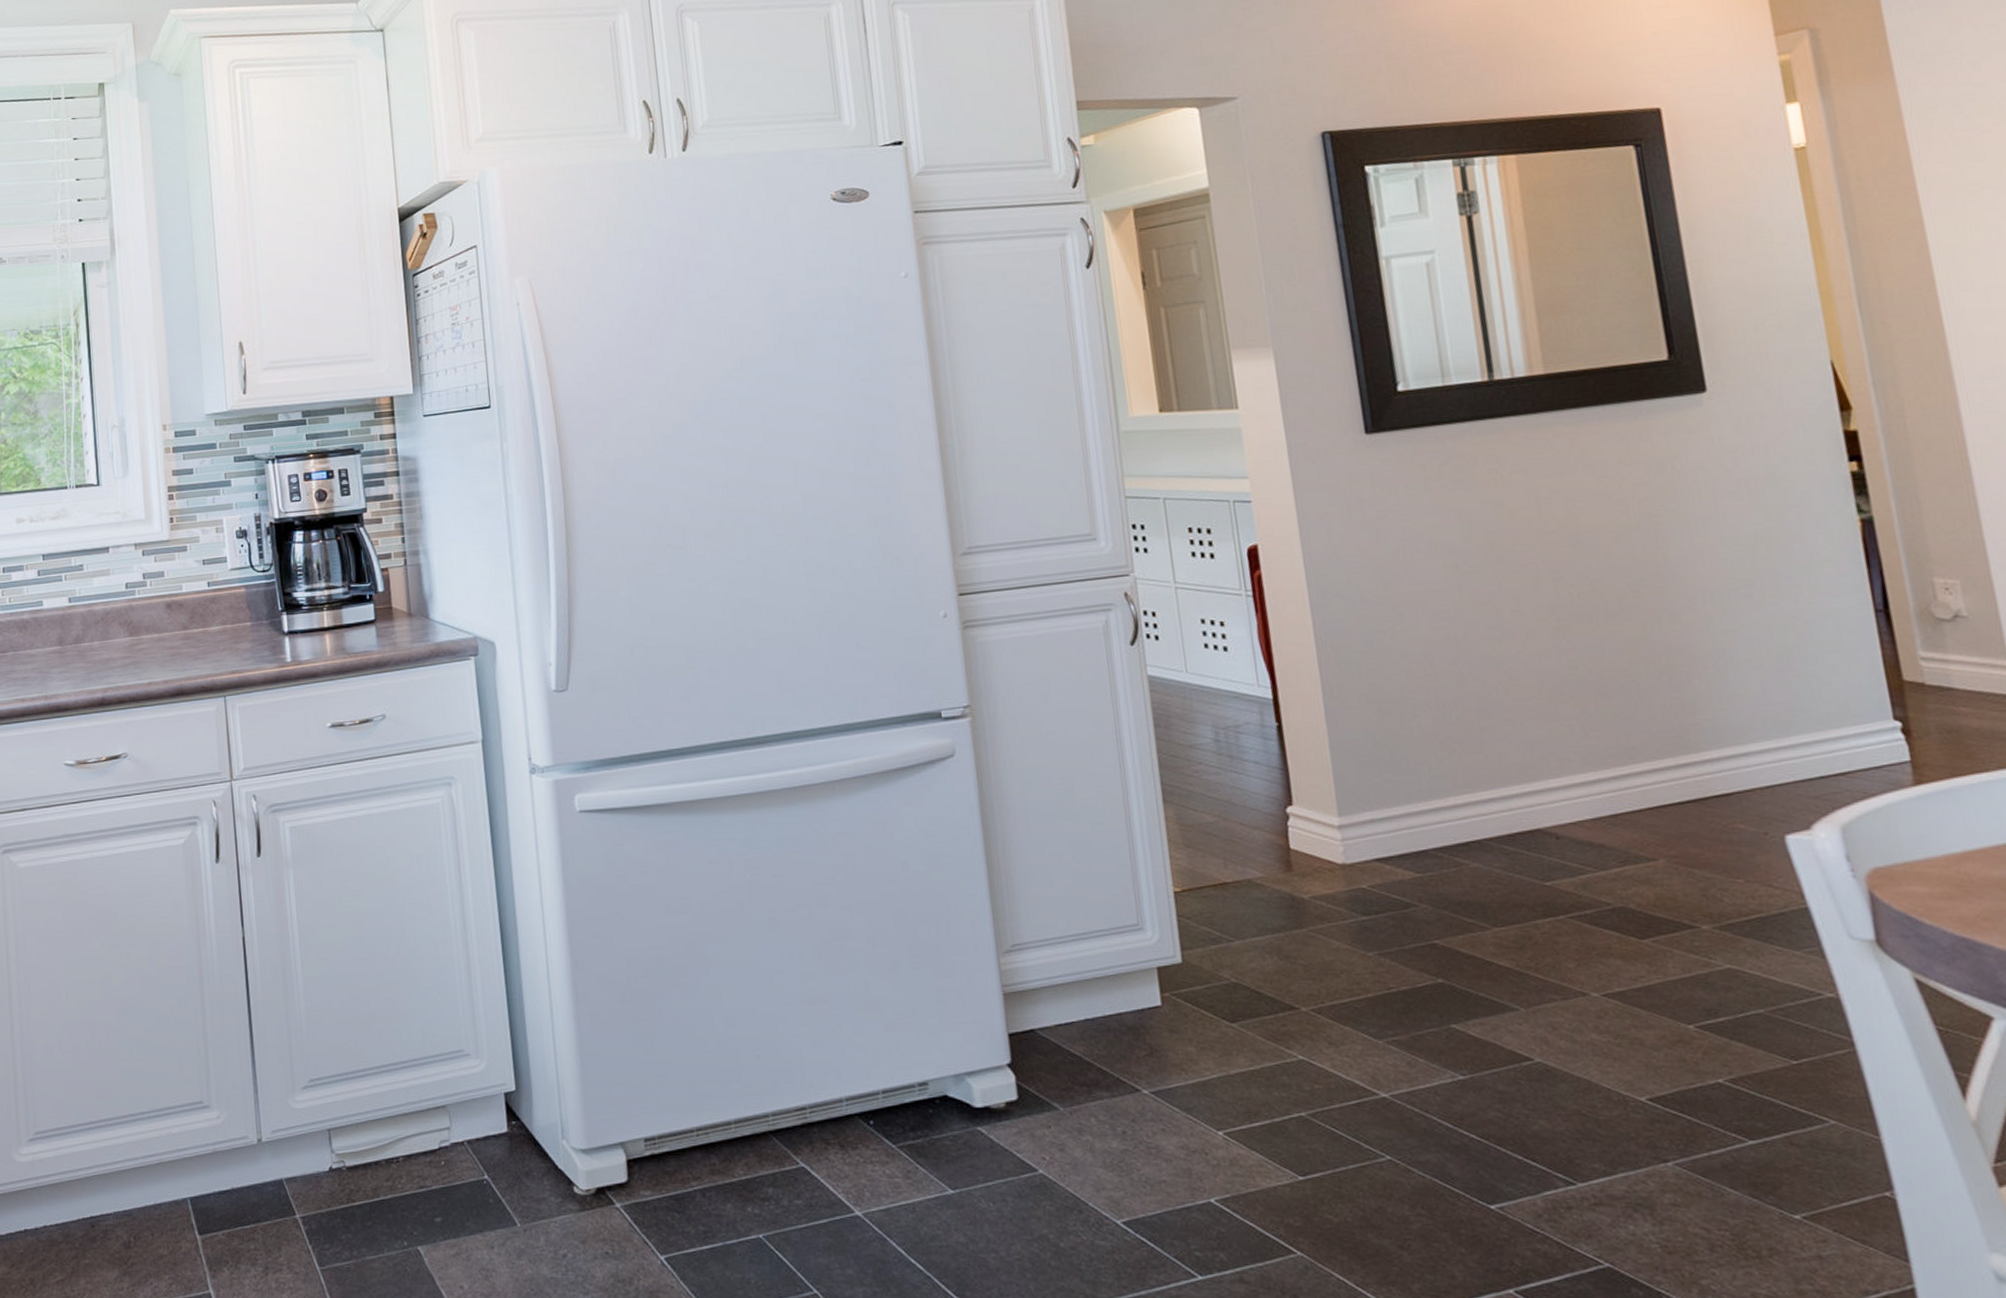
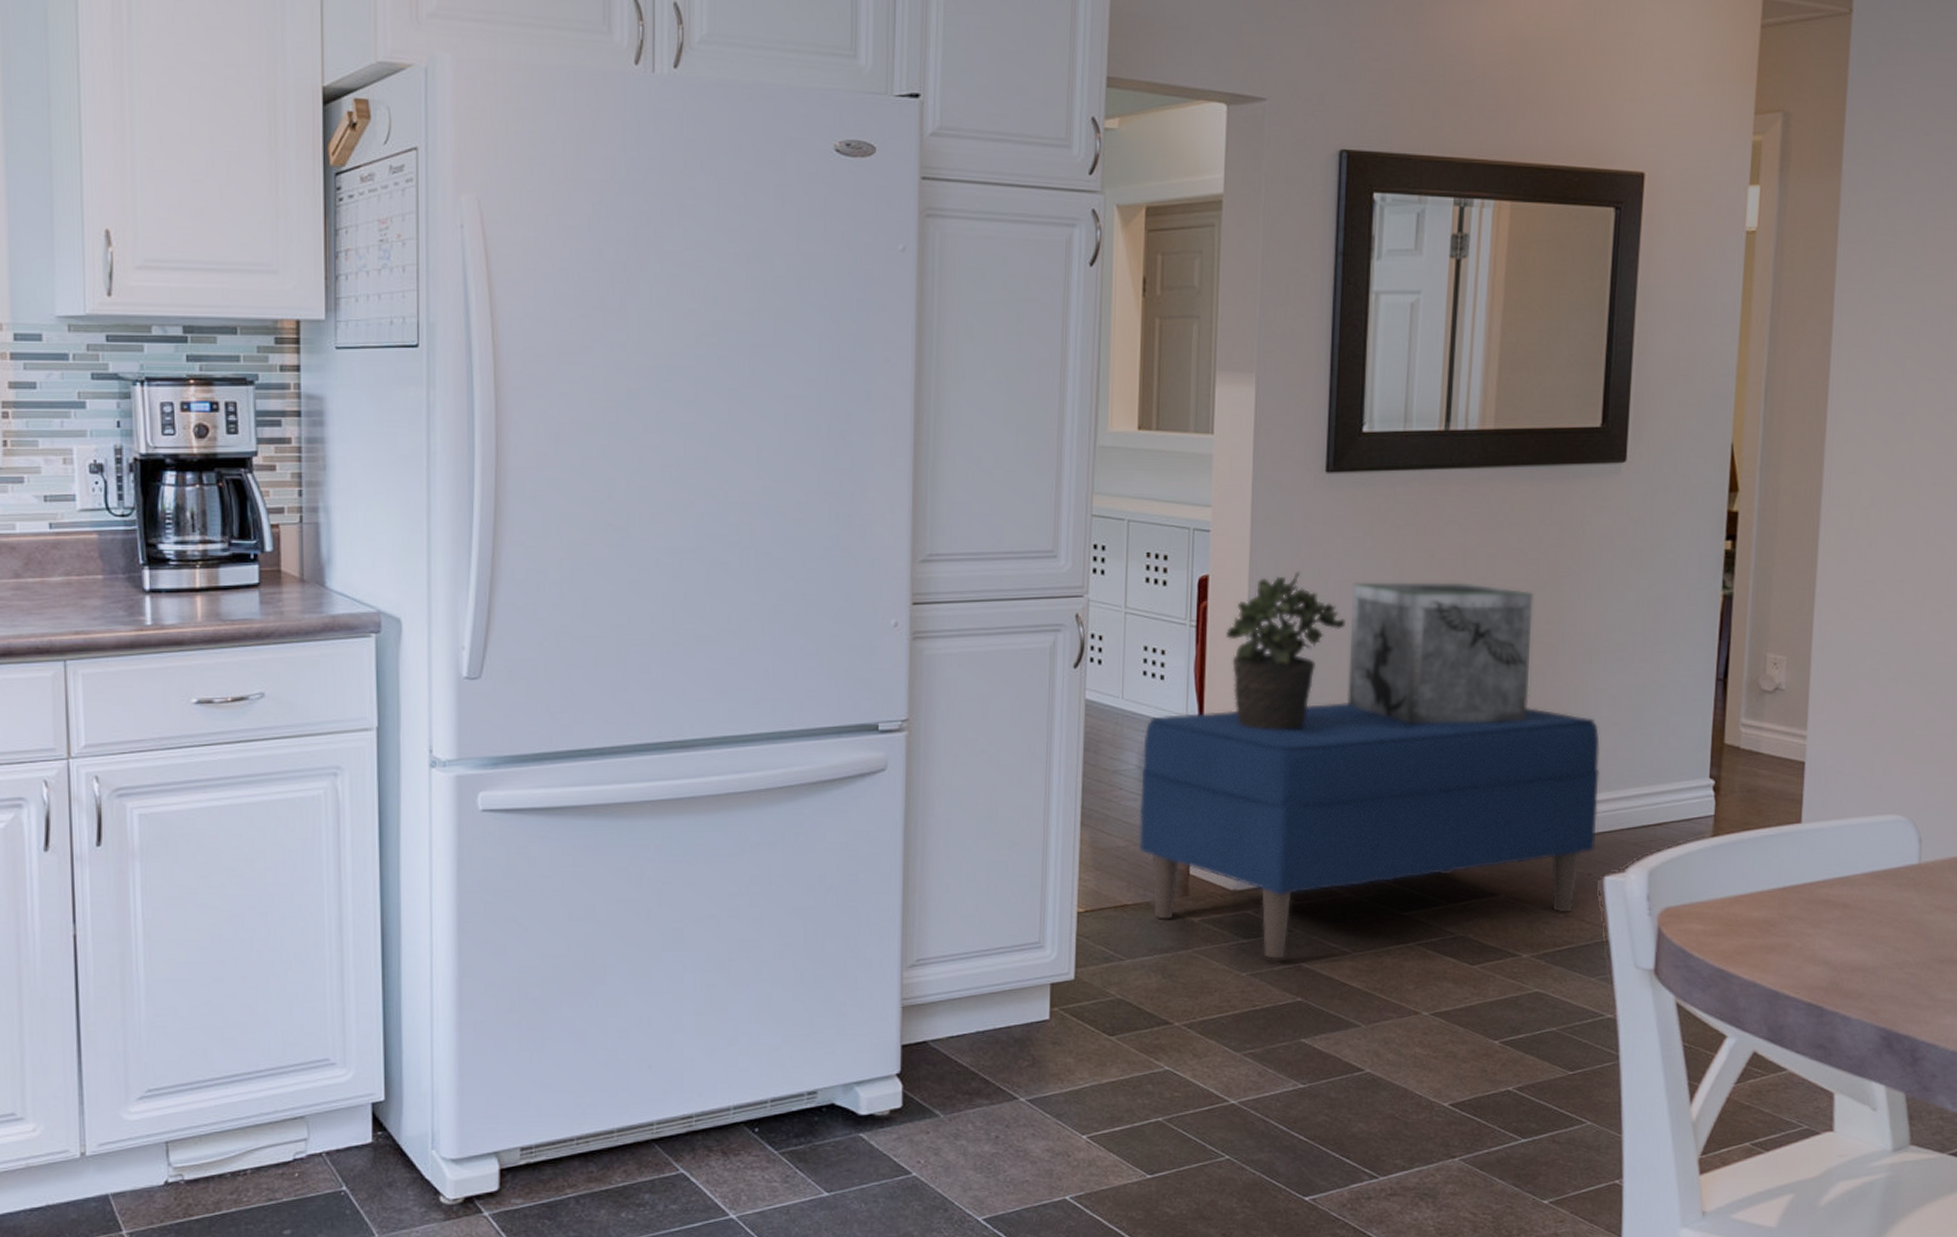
bench: none [1215,654,1766,937] -> present [1139,702,1601,959]
potted plant: none [1286,534,1416,696] -> present [1226,572,1345,731]
decorative box: none [1417,529,1649,680] -> present [1346,582,1534,723]

